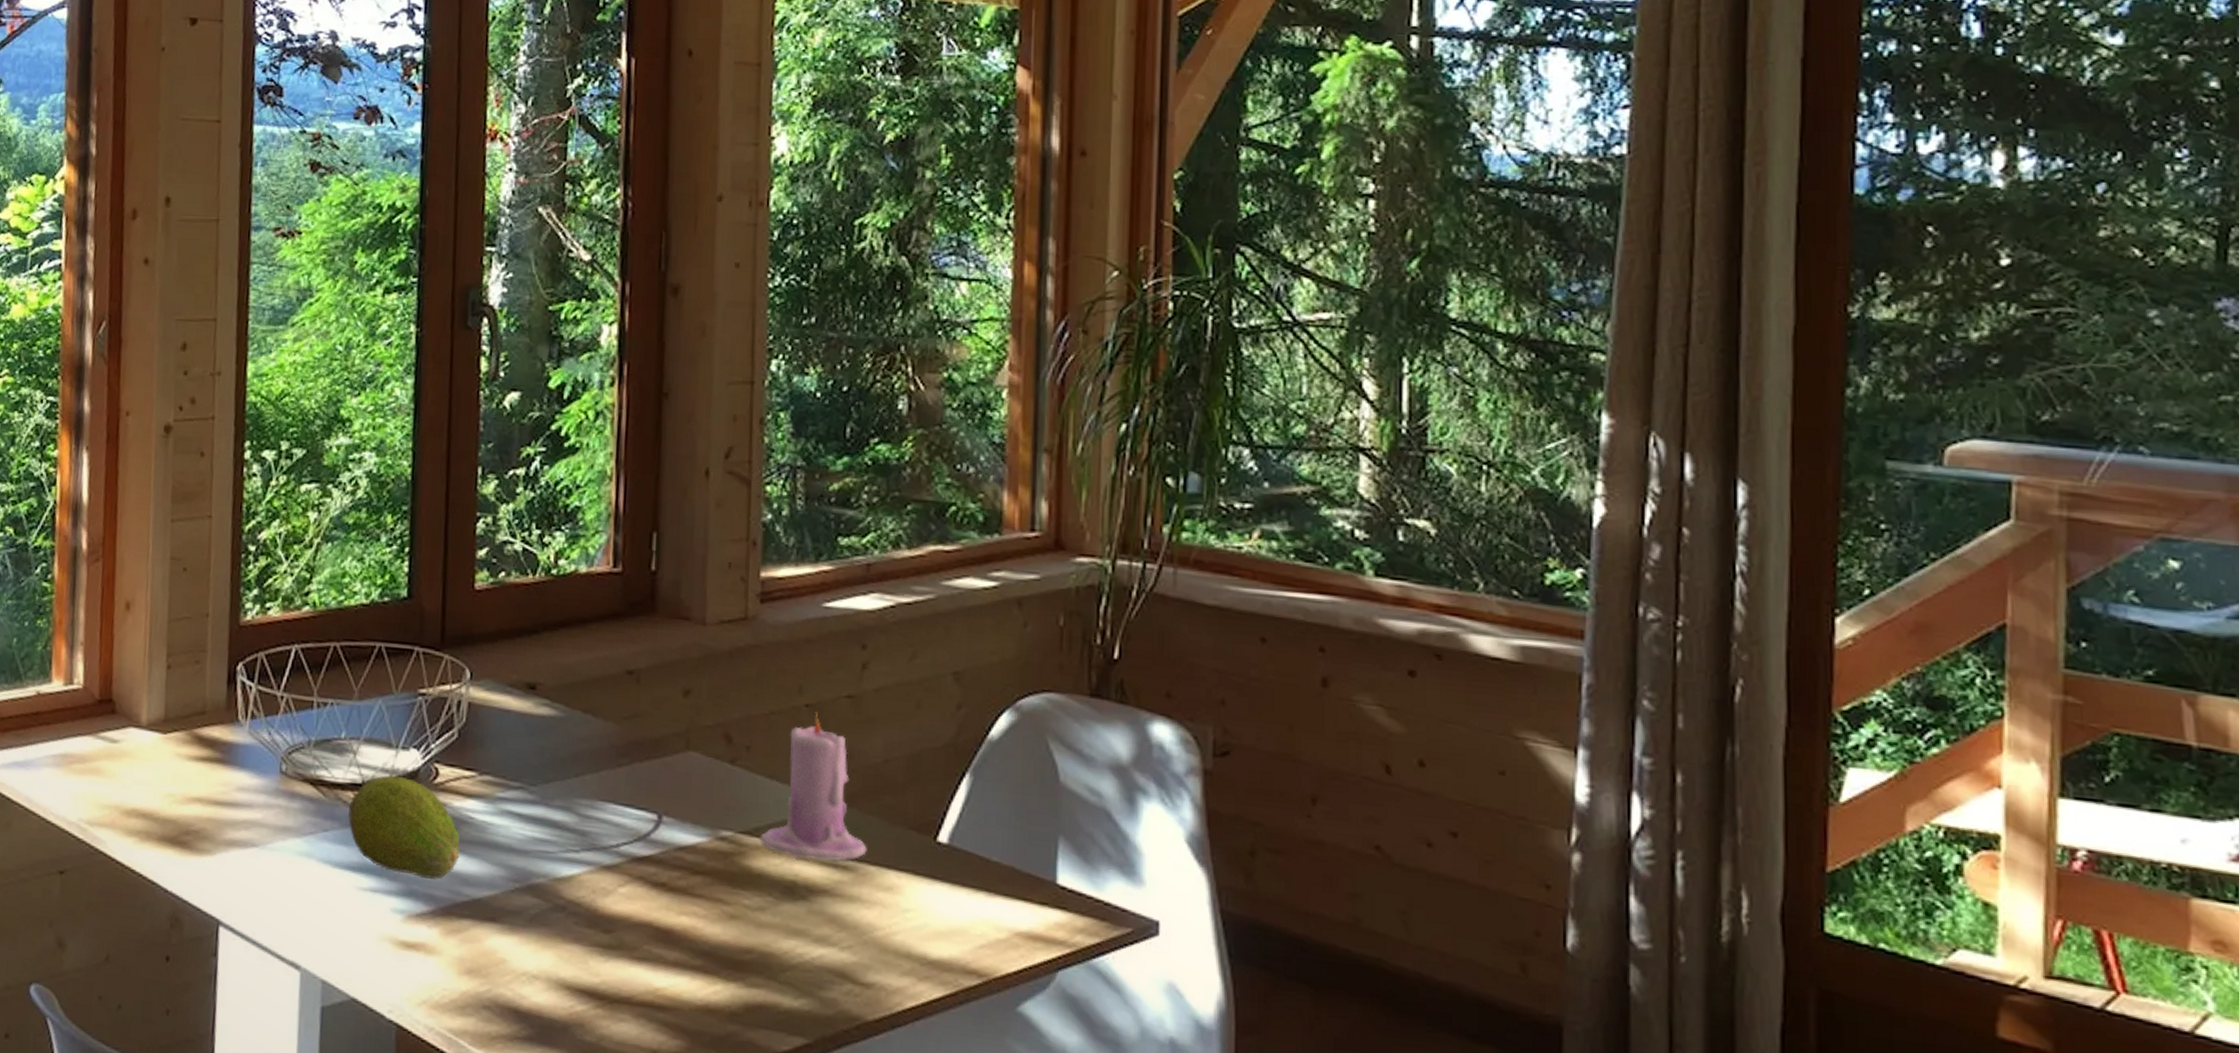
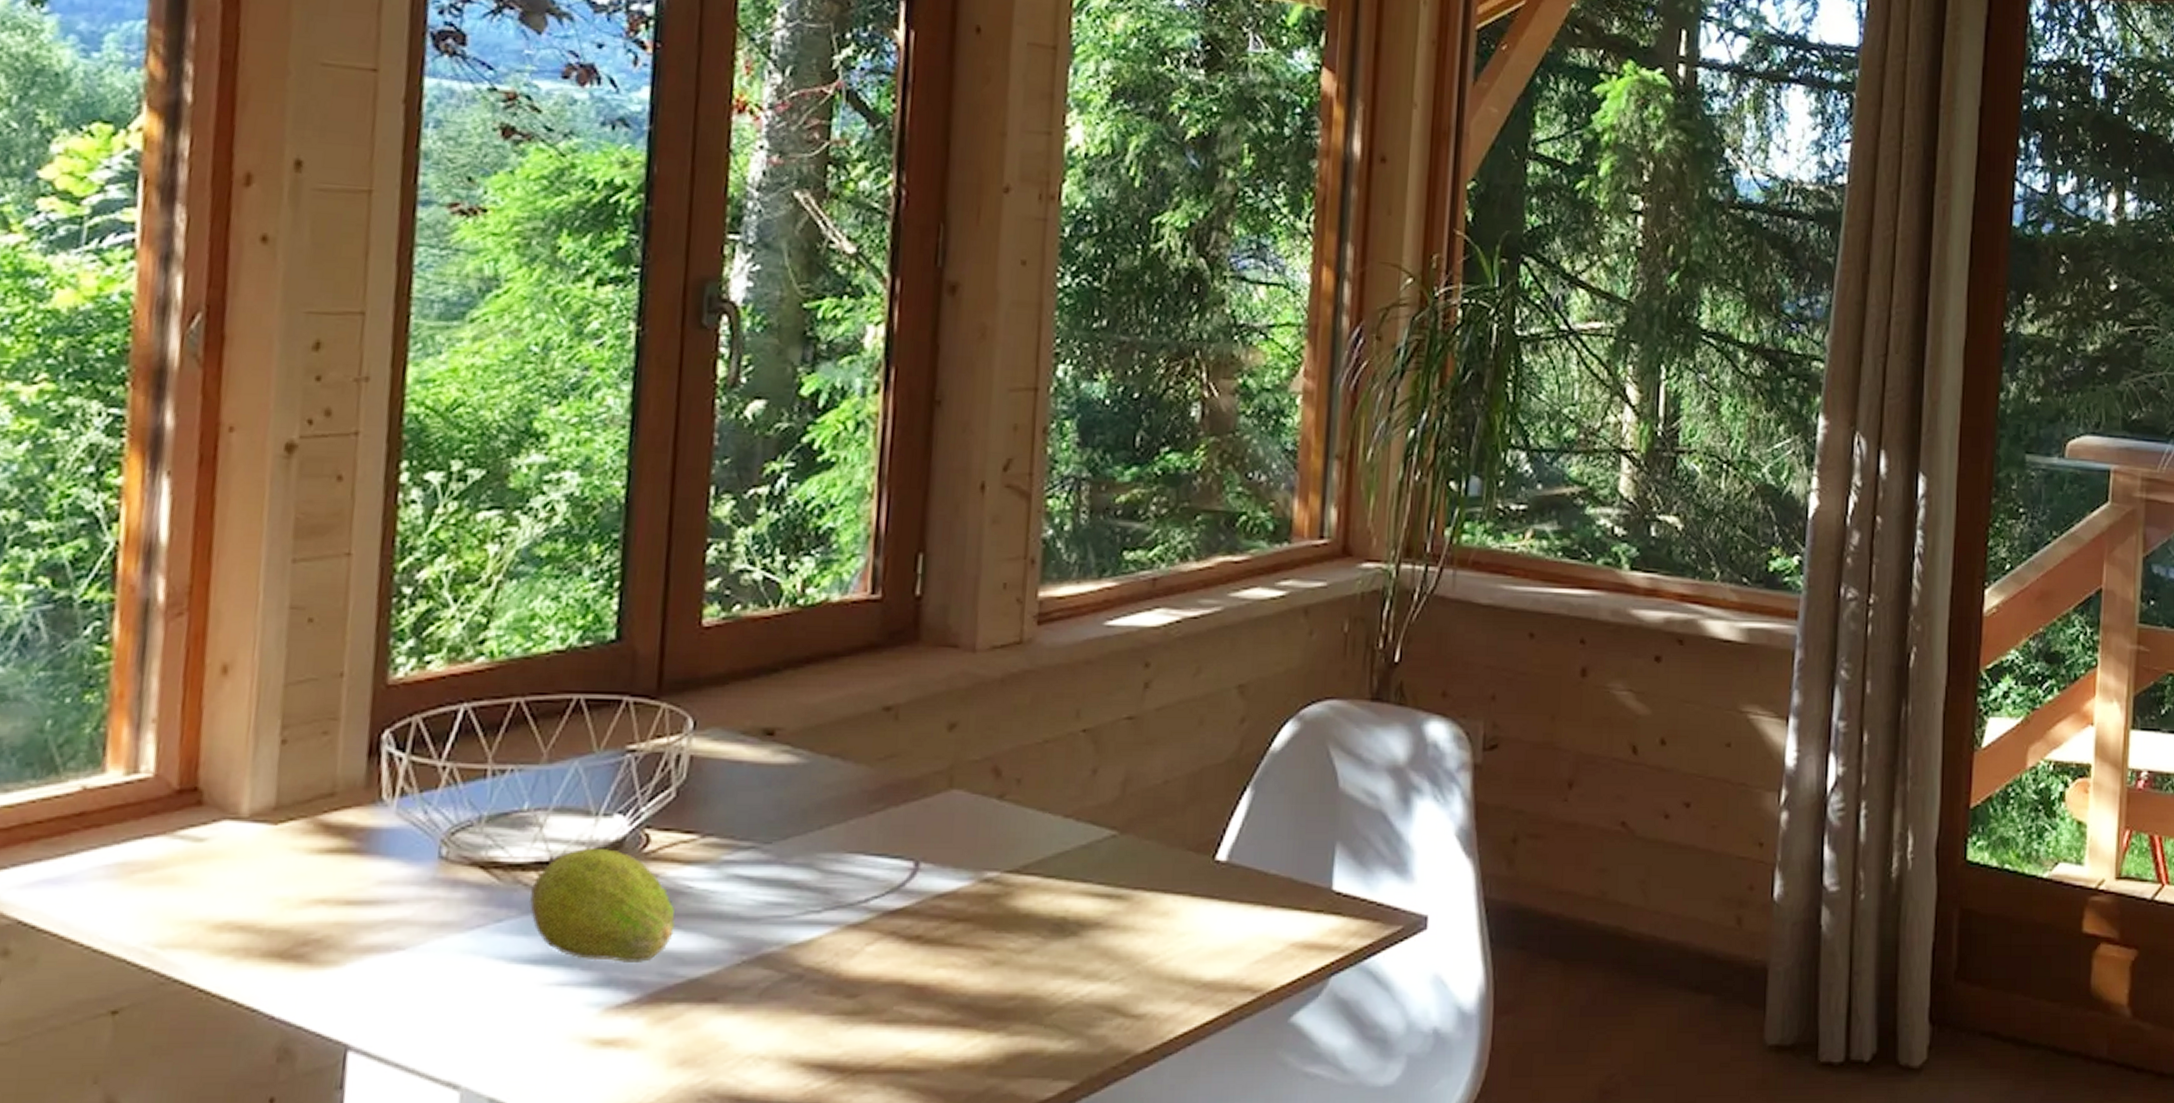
candle: present [759,711,867,862] -> none [1028,735,1143,892]

